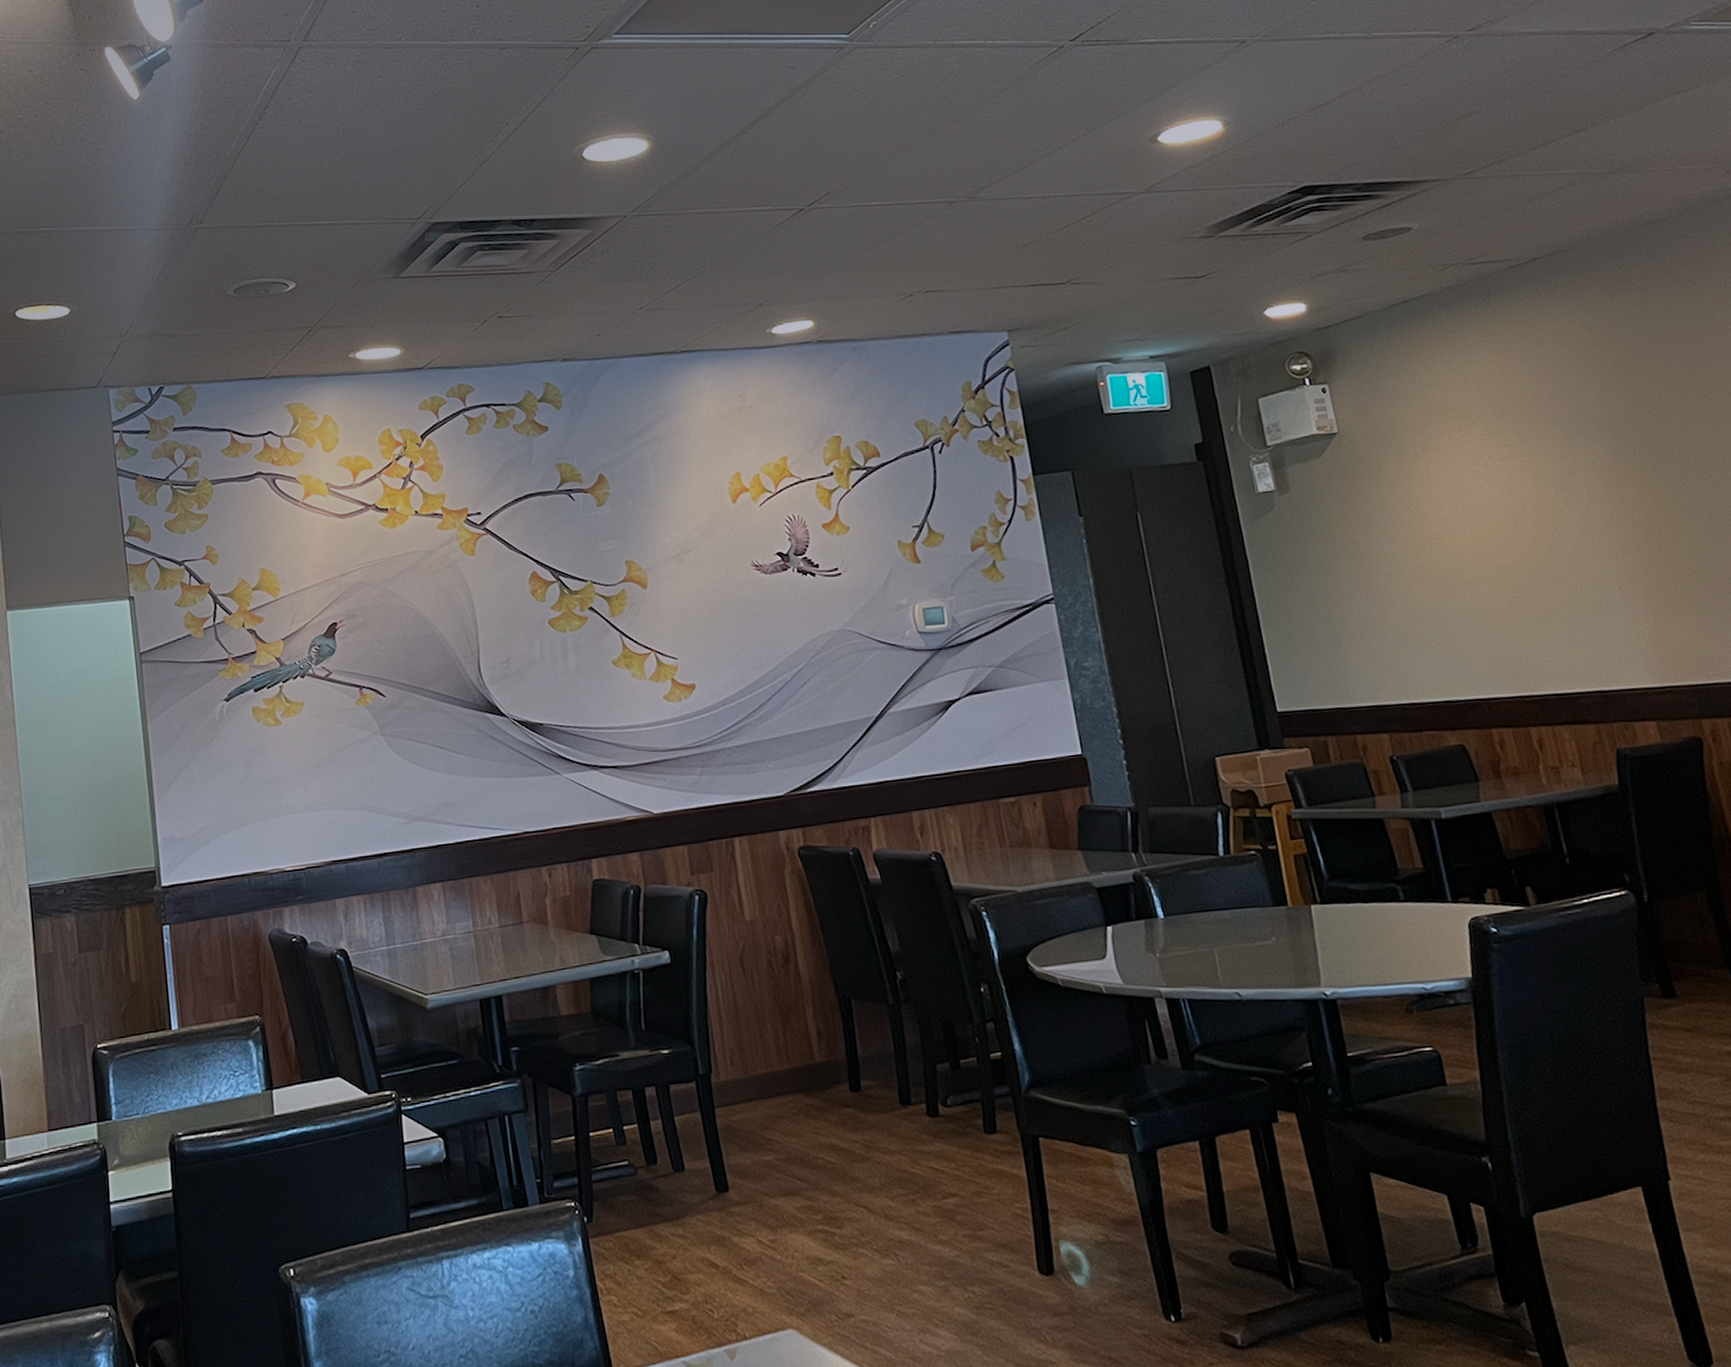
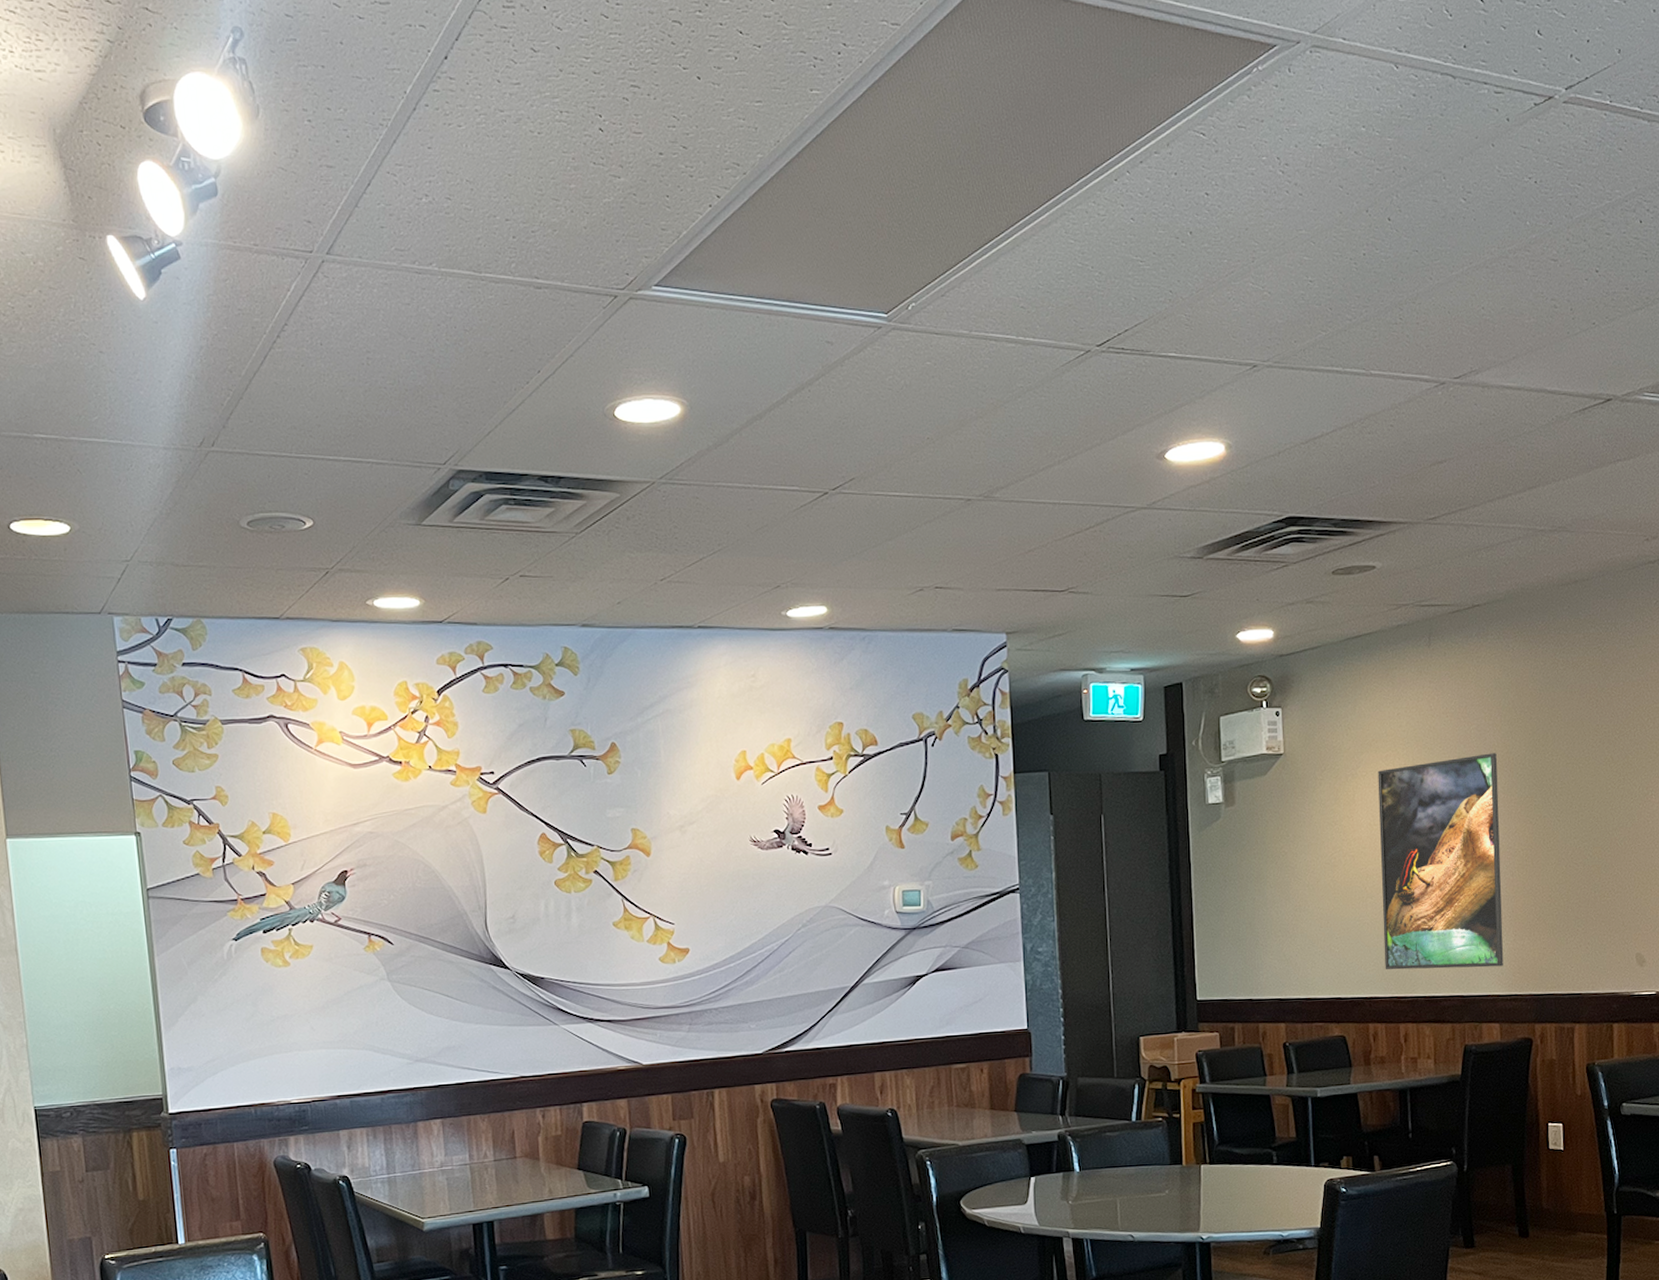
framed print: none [1452,413,1647,665] -> present [1378,753,1504,970]

